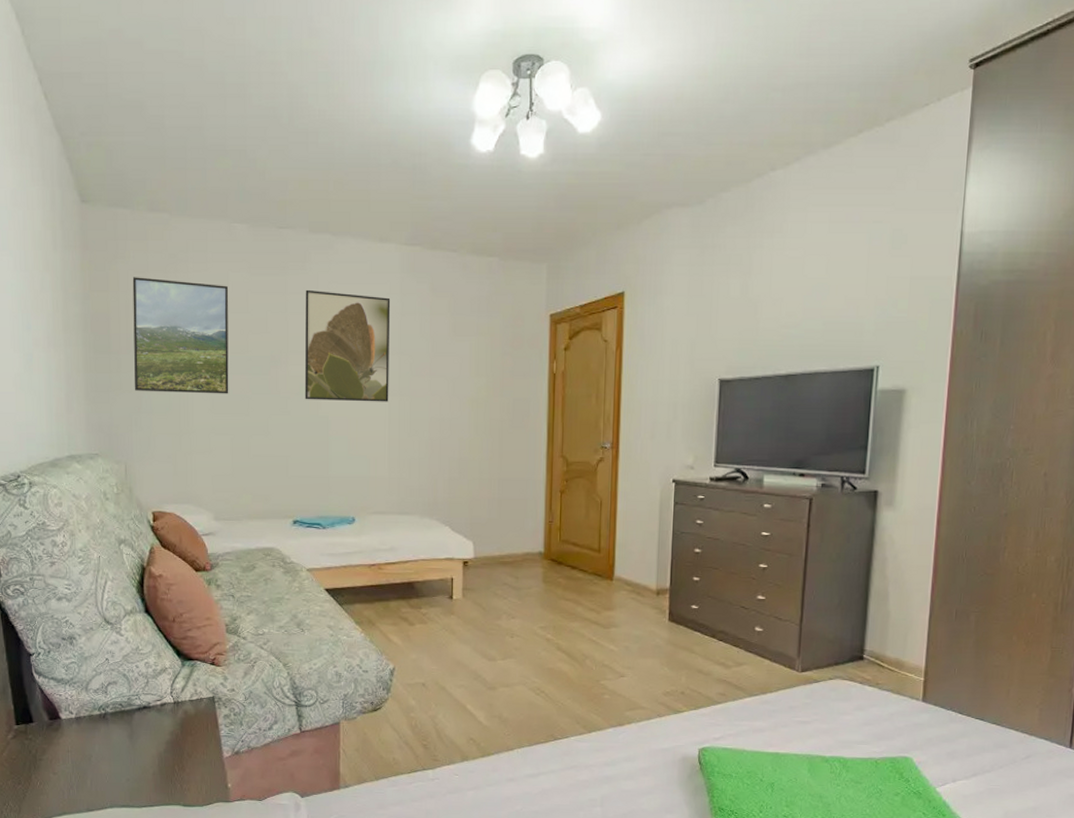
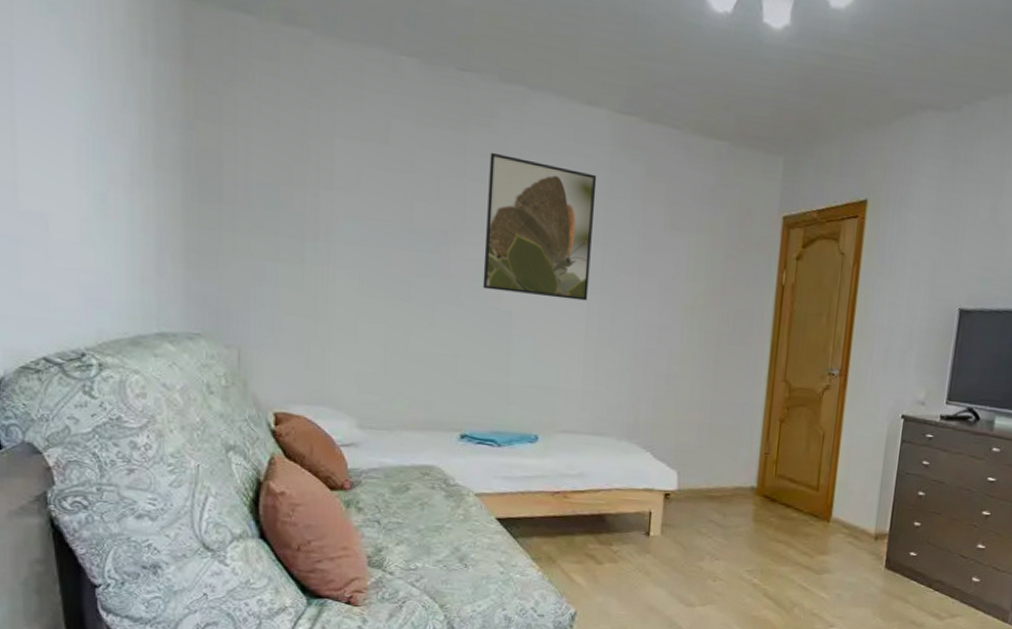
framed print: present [132,277,229,394] -> none [254,107,390,273]

